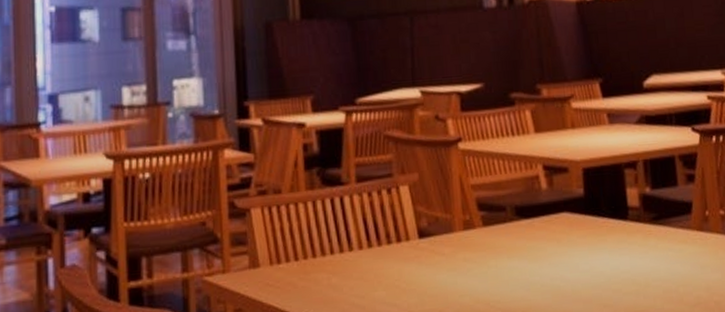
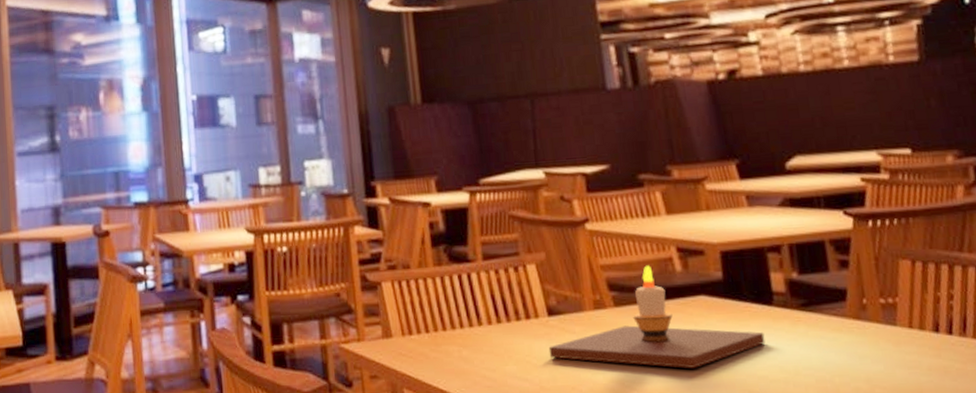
candle: none [418,183,620,286] -> present [548,265,766,368]

